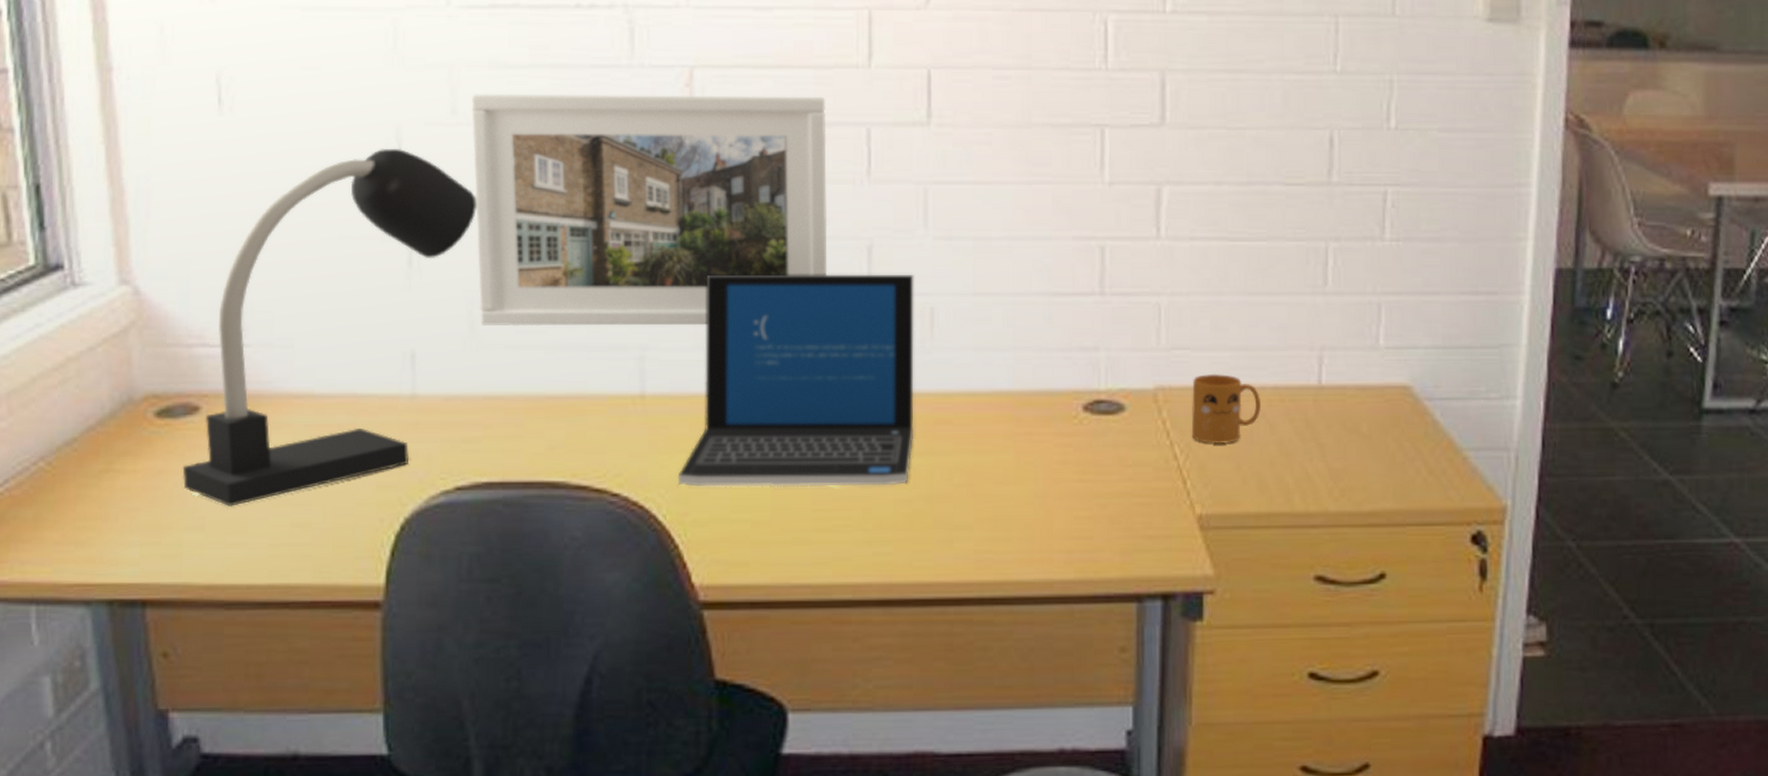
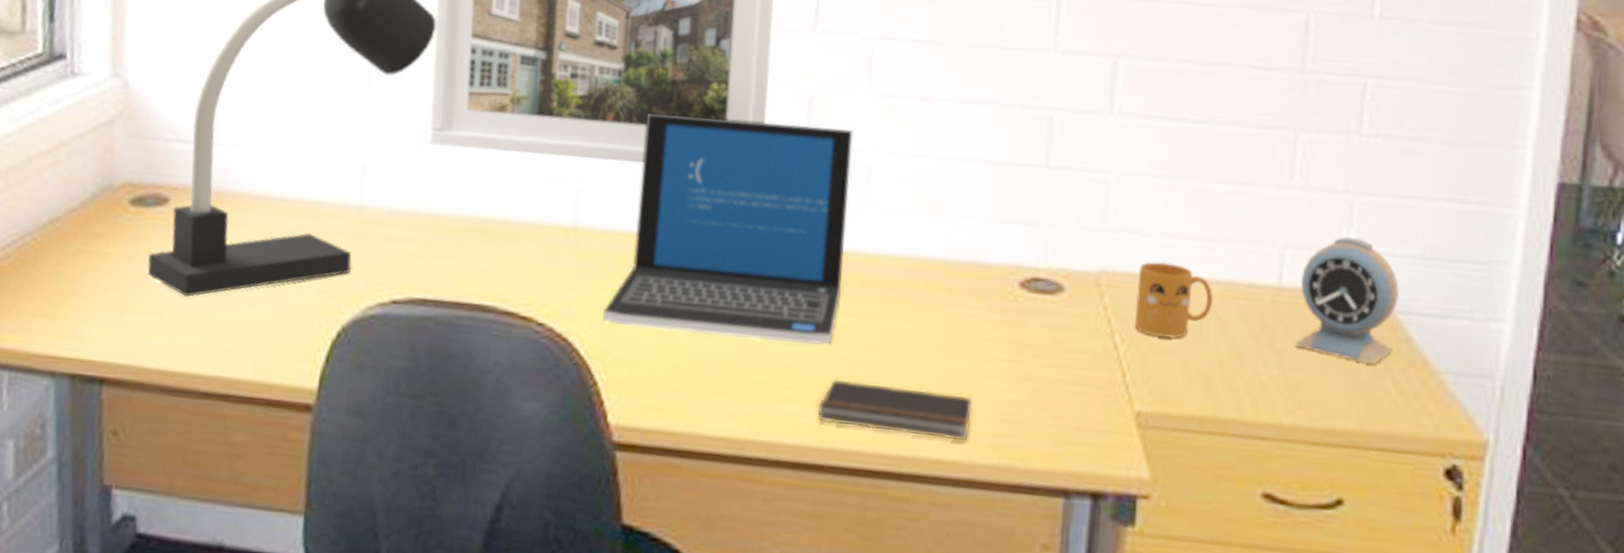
notebook: none [899,516,1047,561] -> present [817,379,973,442]
alarm clock: none [1335,334,1424,449] -> present [1293,236,1399,365]

